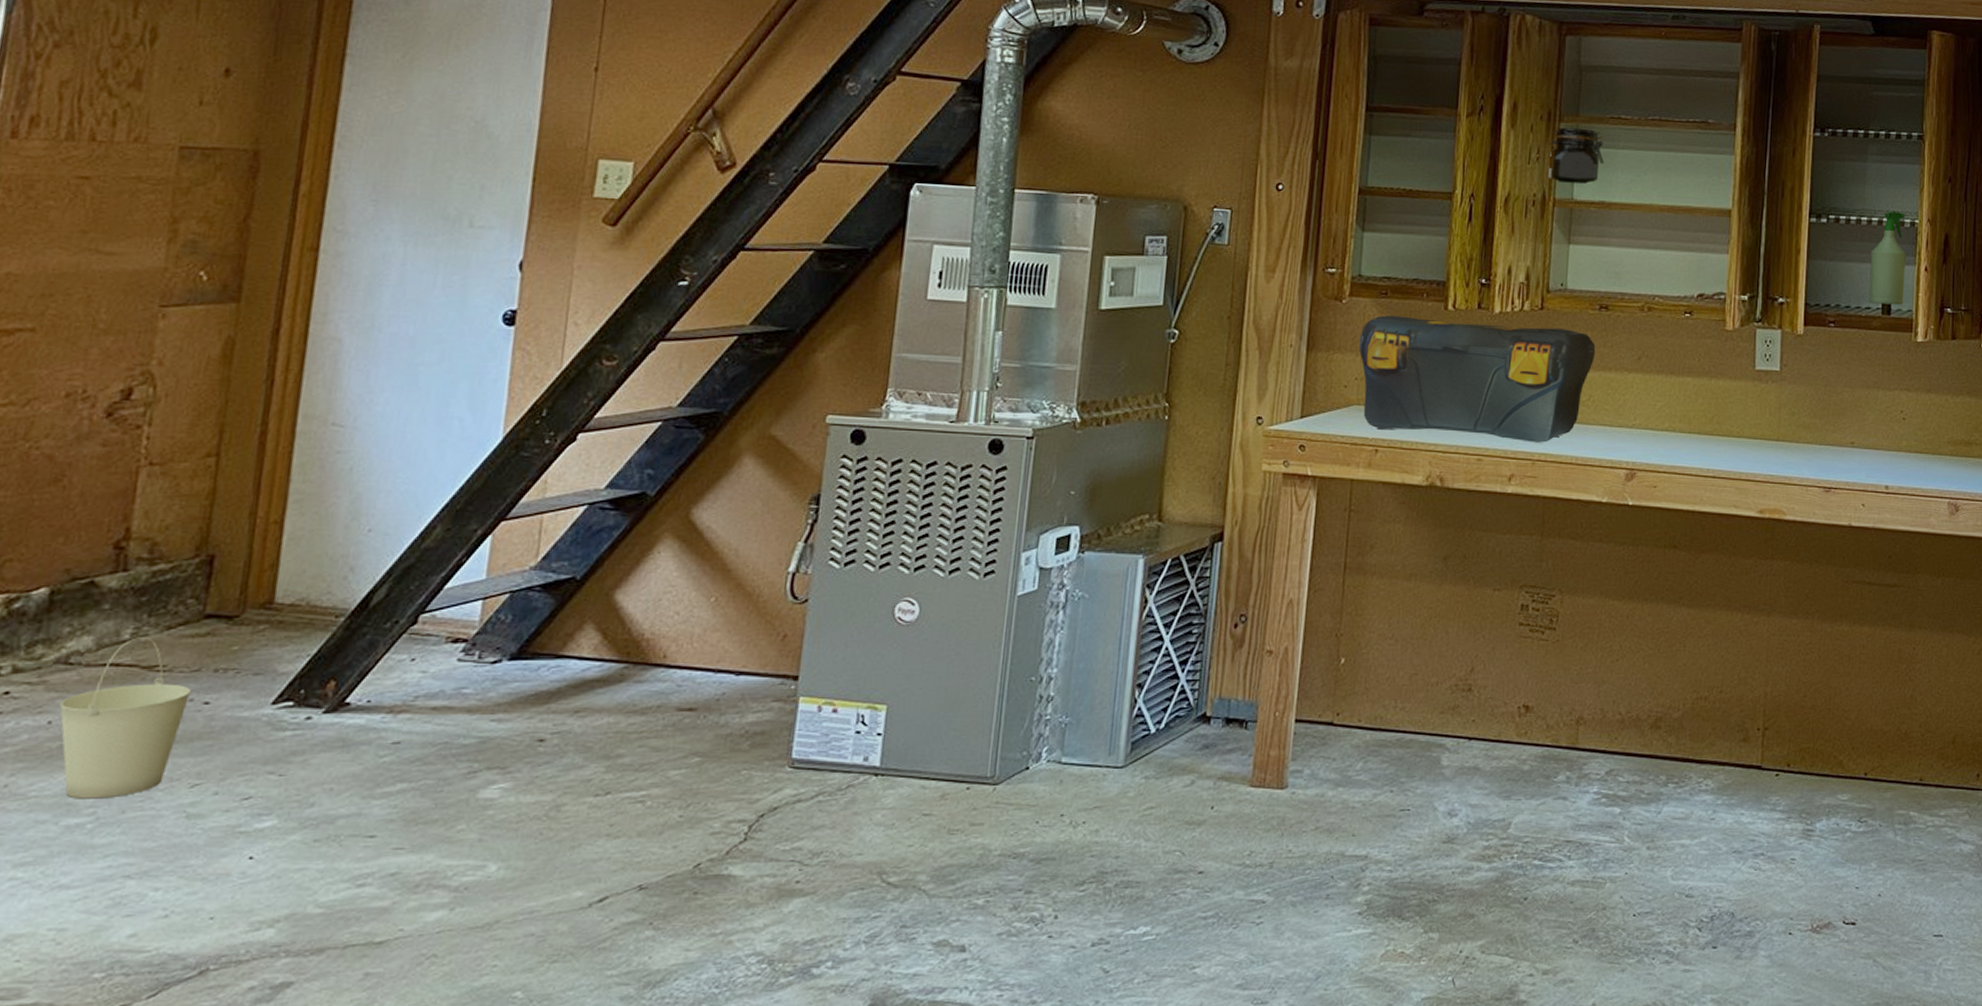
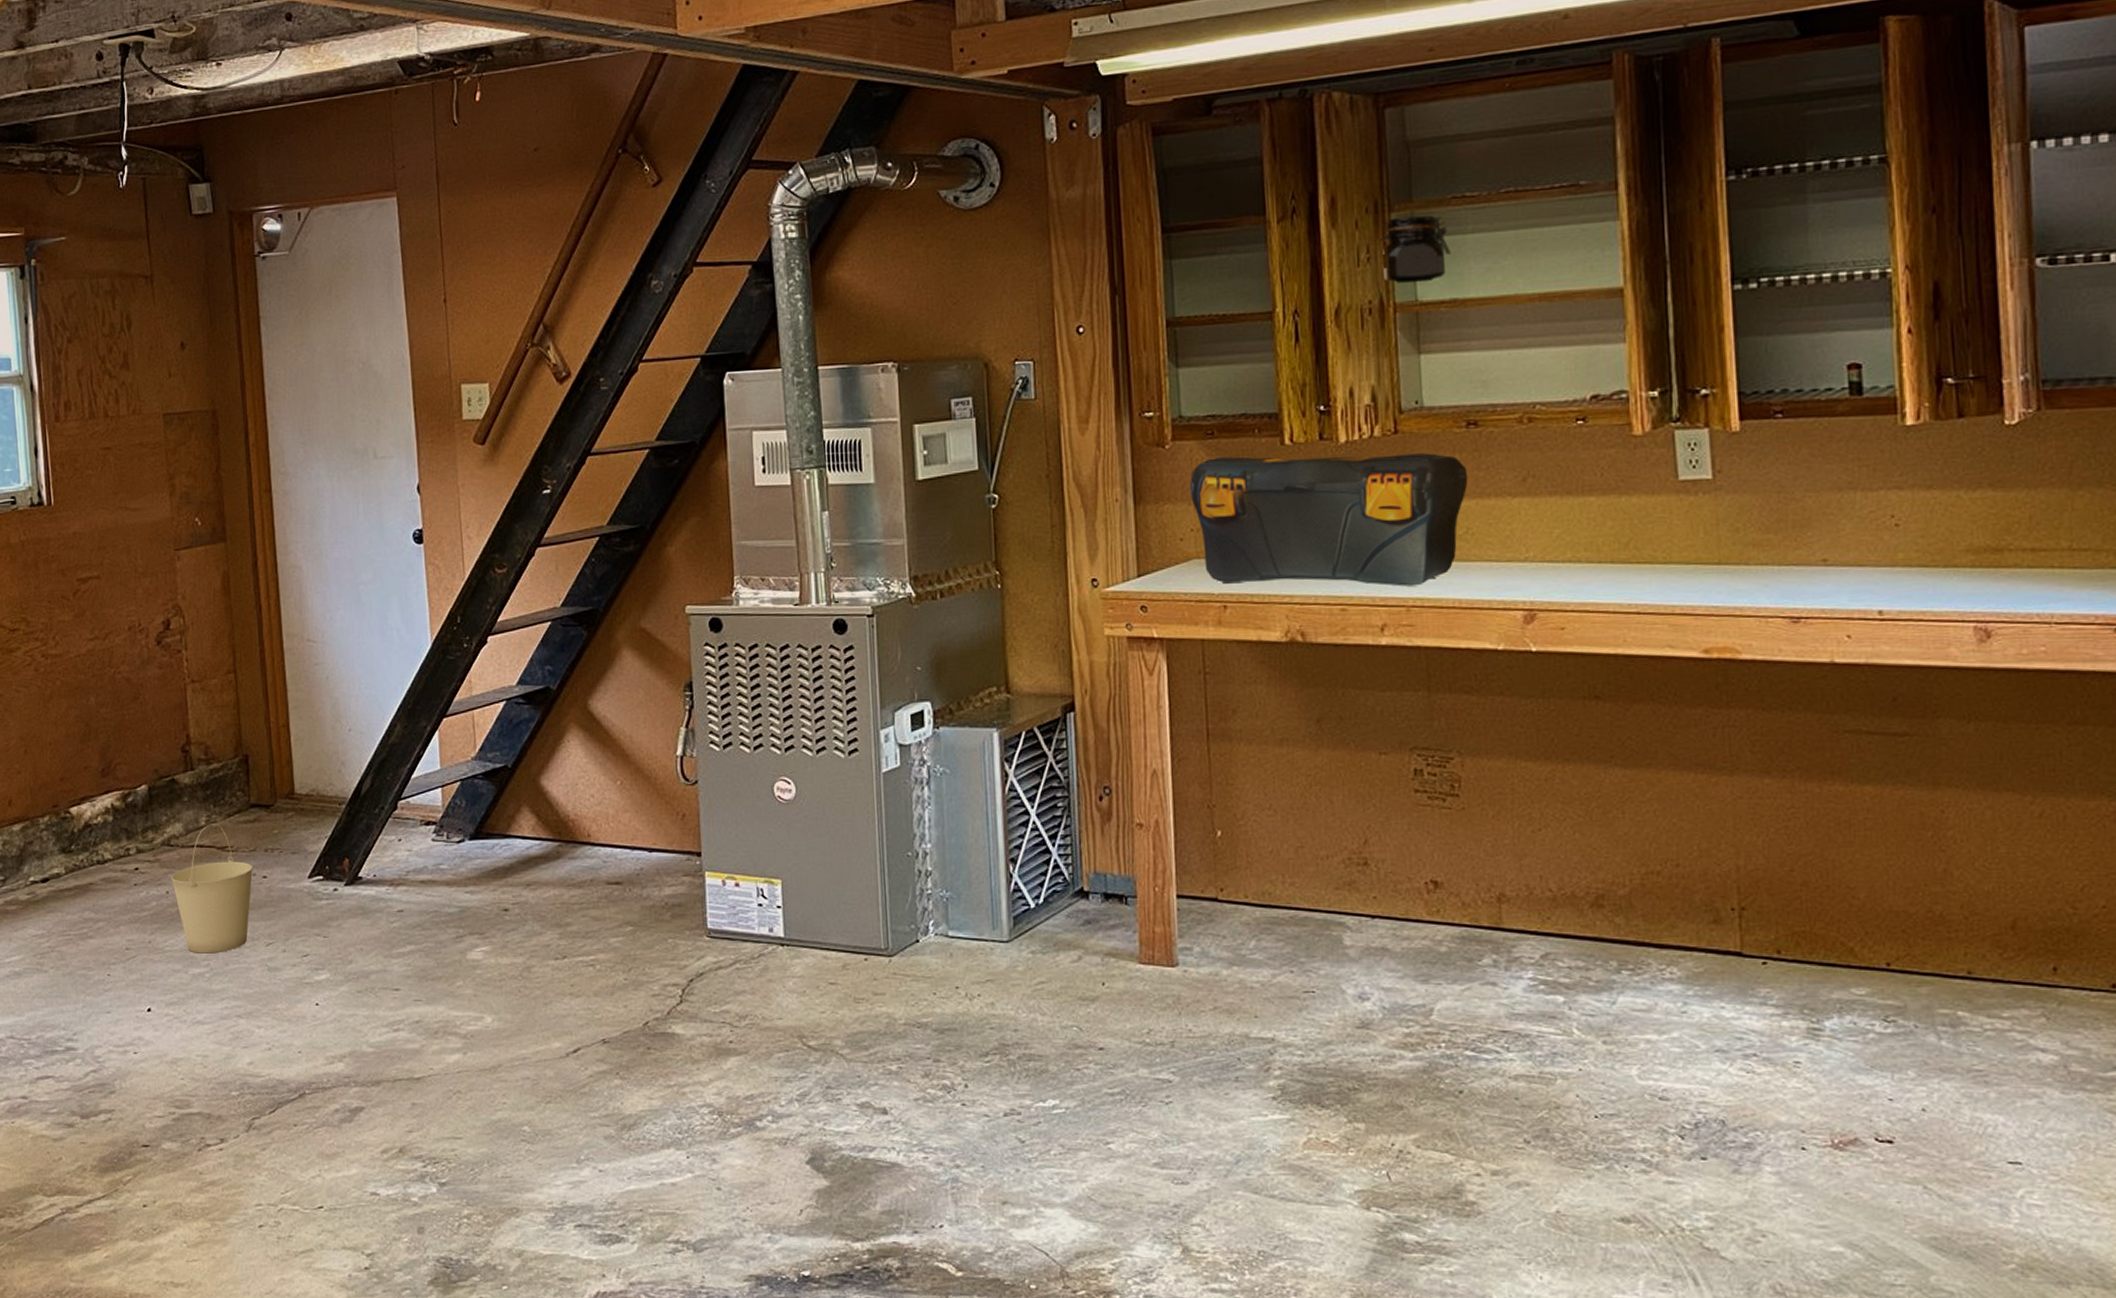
spray bottle: present [1868,212,1907,305] -> none [1825,261,1881,383]

